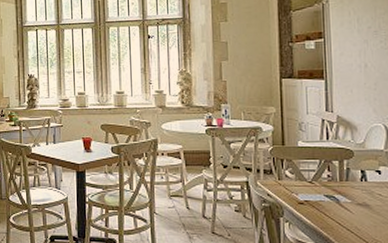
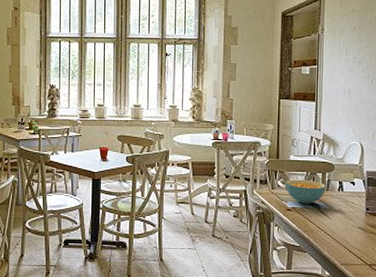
cereal bowl: none [294,168,345,196] -> present [285,179,326,204]

